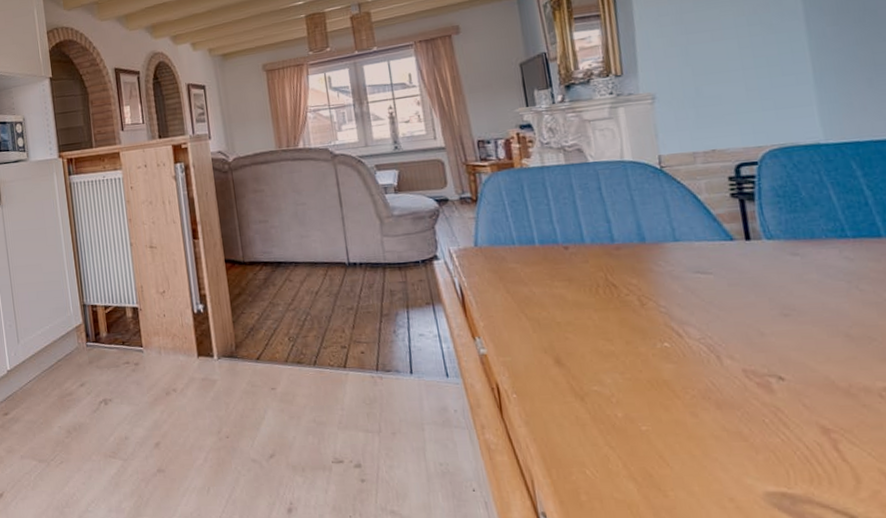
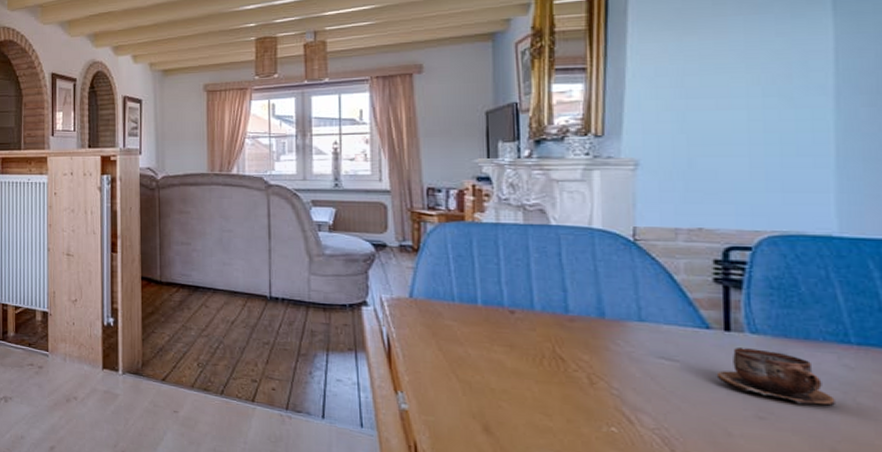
cup: none [744,253,843,297] -> present [716,346,835,406]

